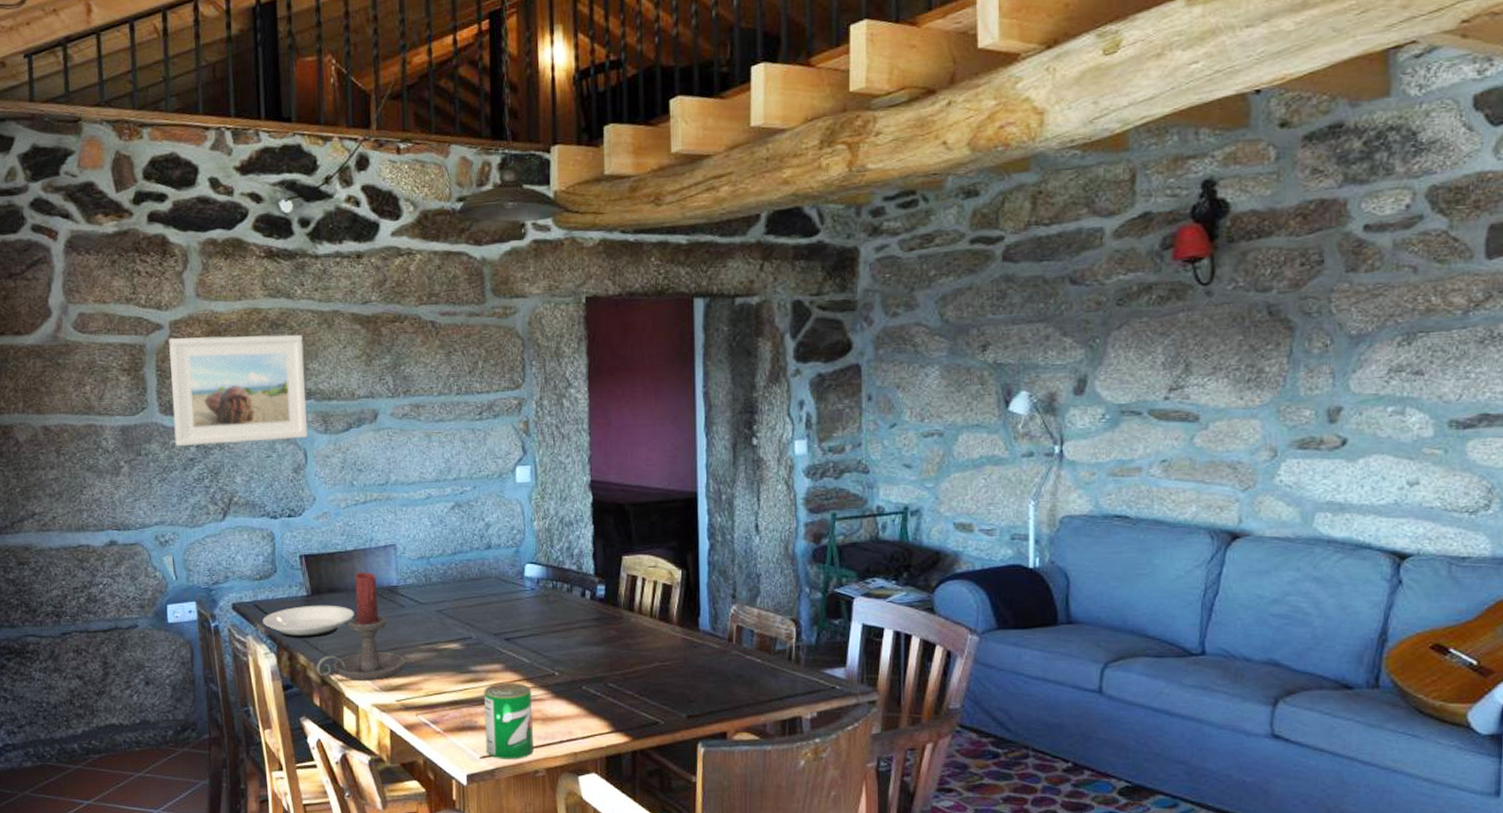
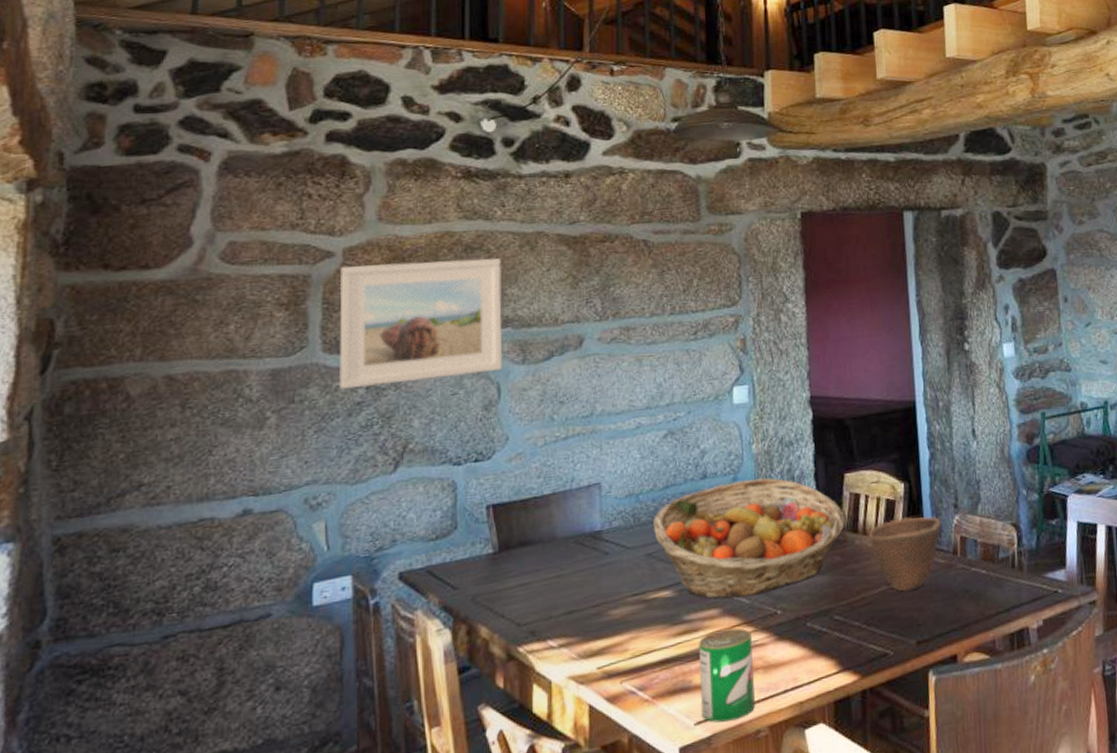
plate: present [263,605,354,638] -> none [437,561,550,607]
candle holder: present [316,572,406,679] -> none [501,518,610,650]
fruit basket: none [443,553,622,656] -> present [654,478,845,600]
bowl: none [643,602,718,670] -> present [868,516,942,592]

